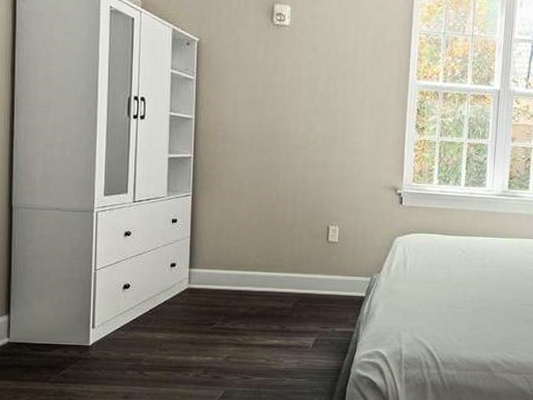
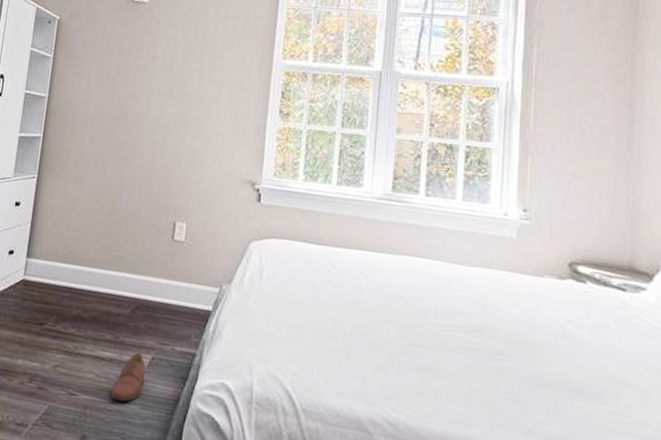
shoe: none [281,336,310,377] -> present [111,351,146,402]

